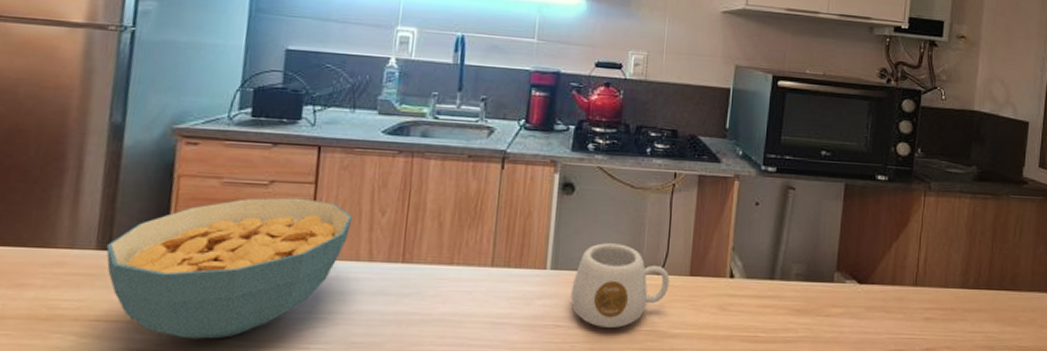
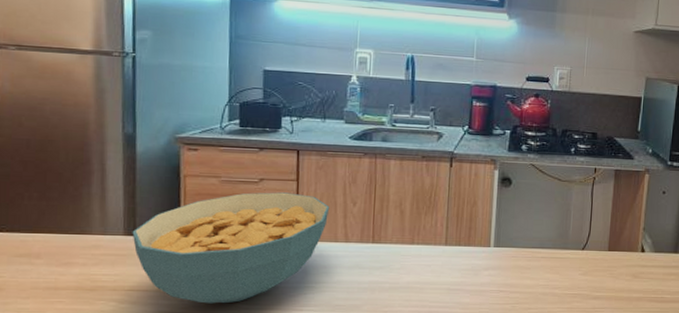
mug: present [571,243,670,329] -> none [511,225,592,293]

